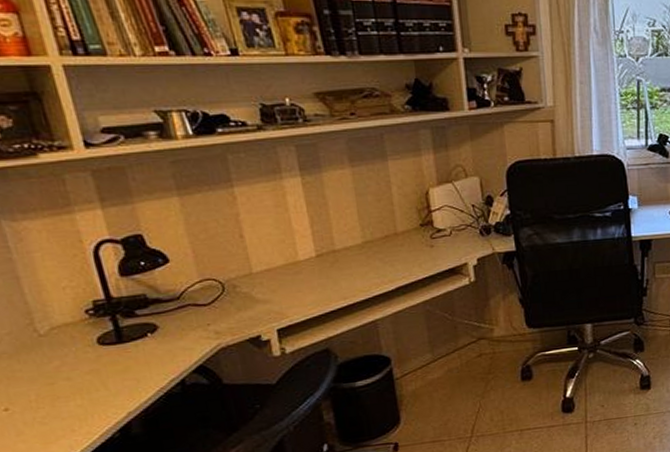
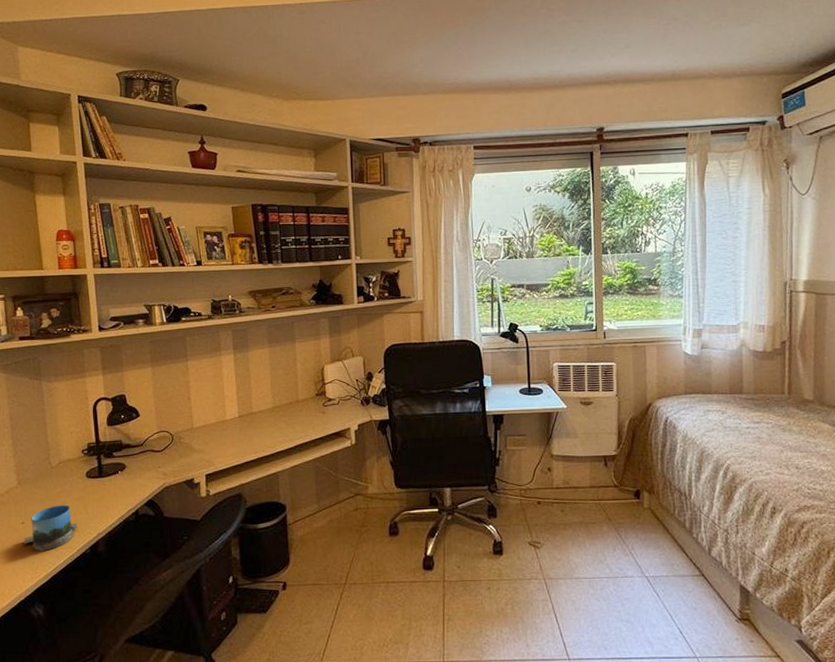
mug: none [12,381,94,443] -> present [24,505,77,551]

